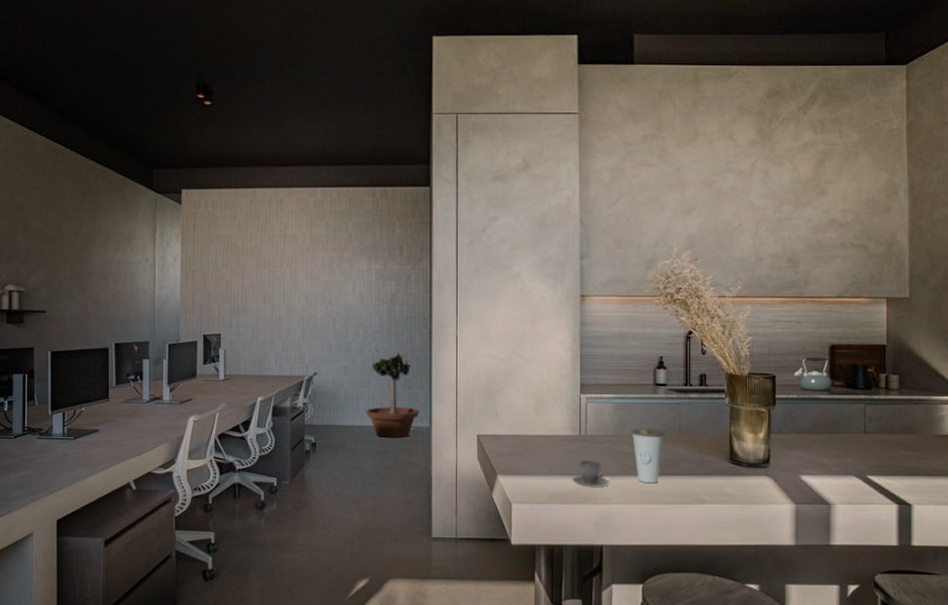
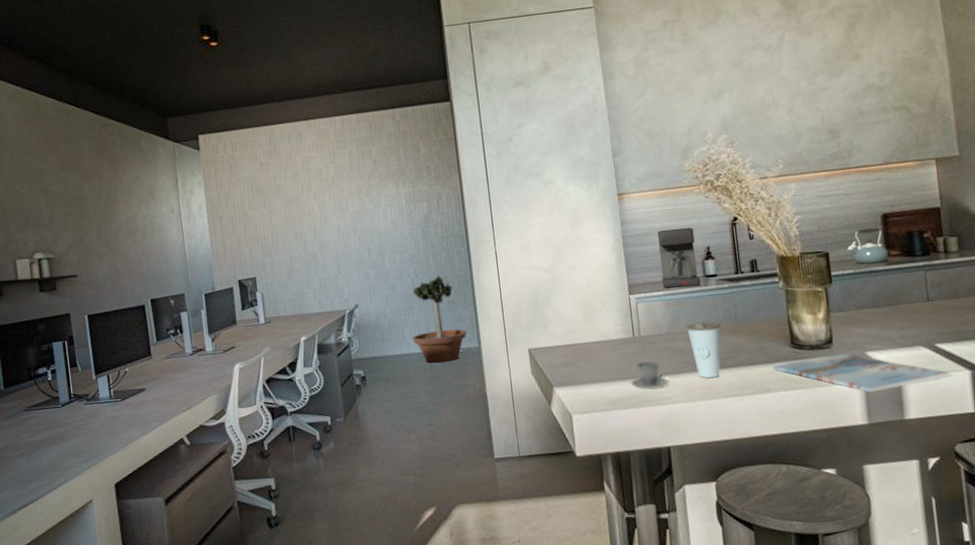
coffee maker: none [613,335,650,393] -> present [657,227,701,289]
magazine: none [709,474,878,515] -> present [772,353,951,393]

